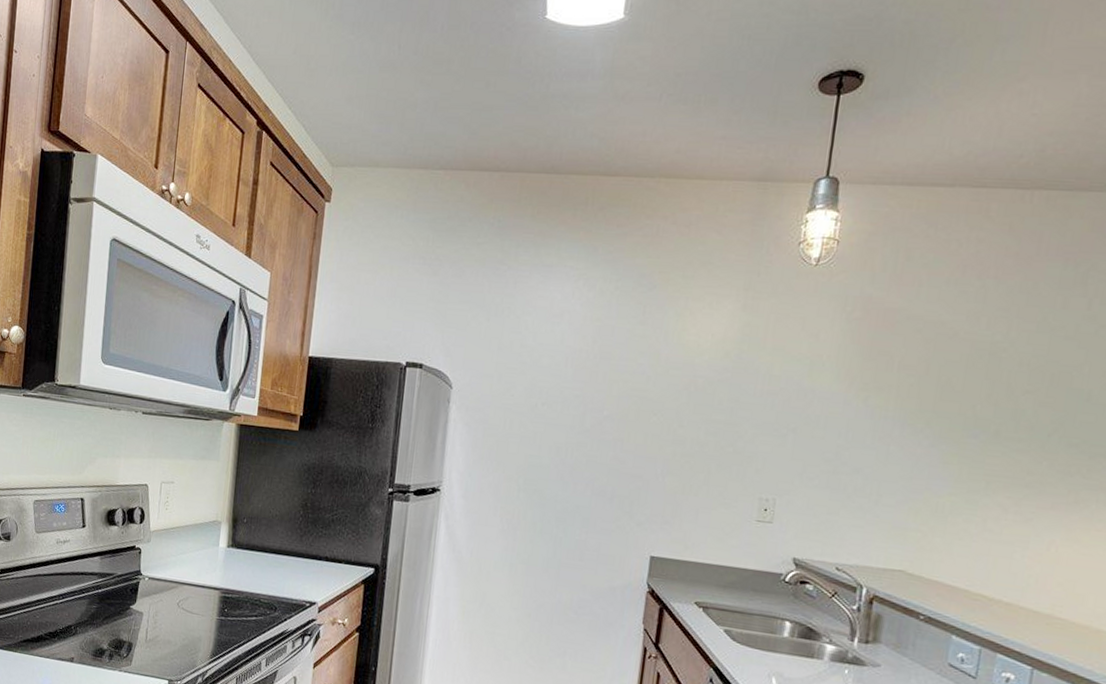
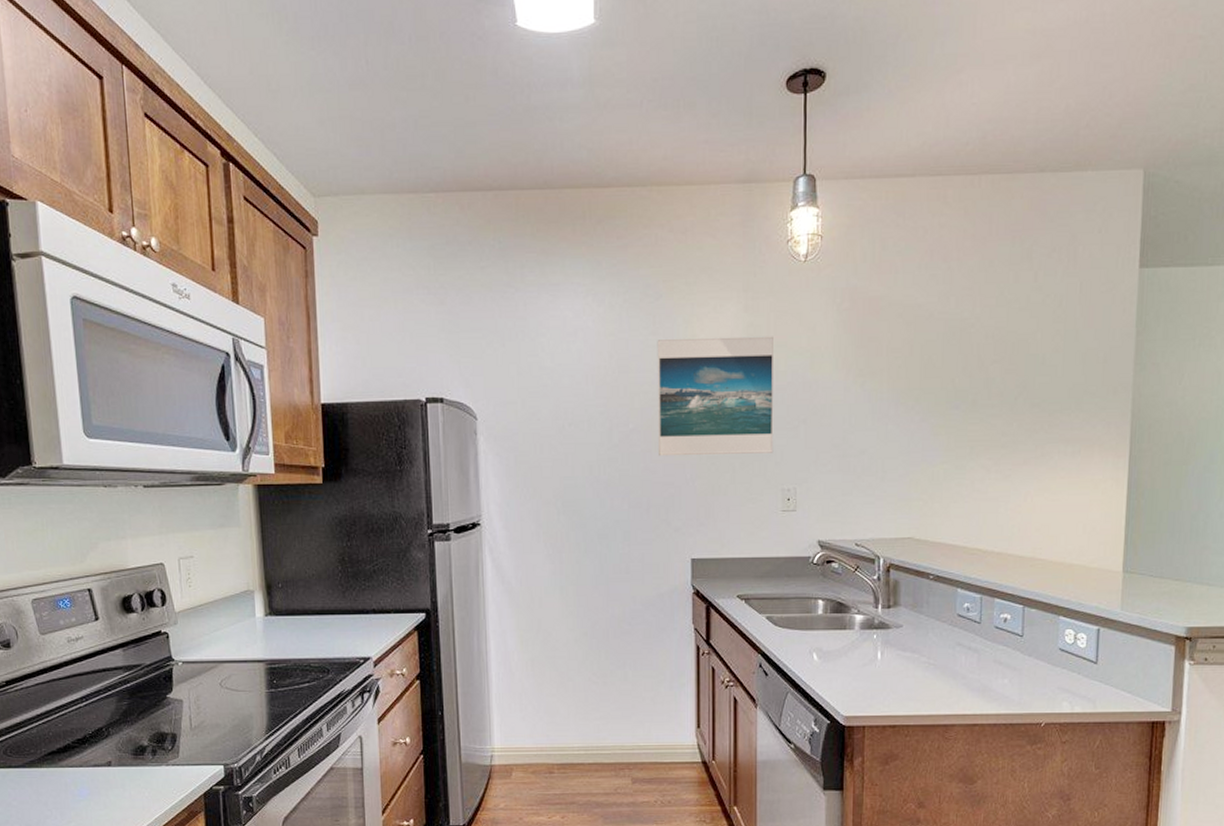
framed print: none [630,330,771,459] -> present [657,336,775,457]

